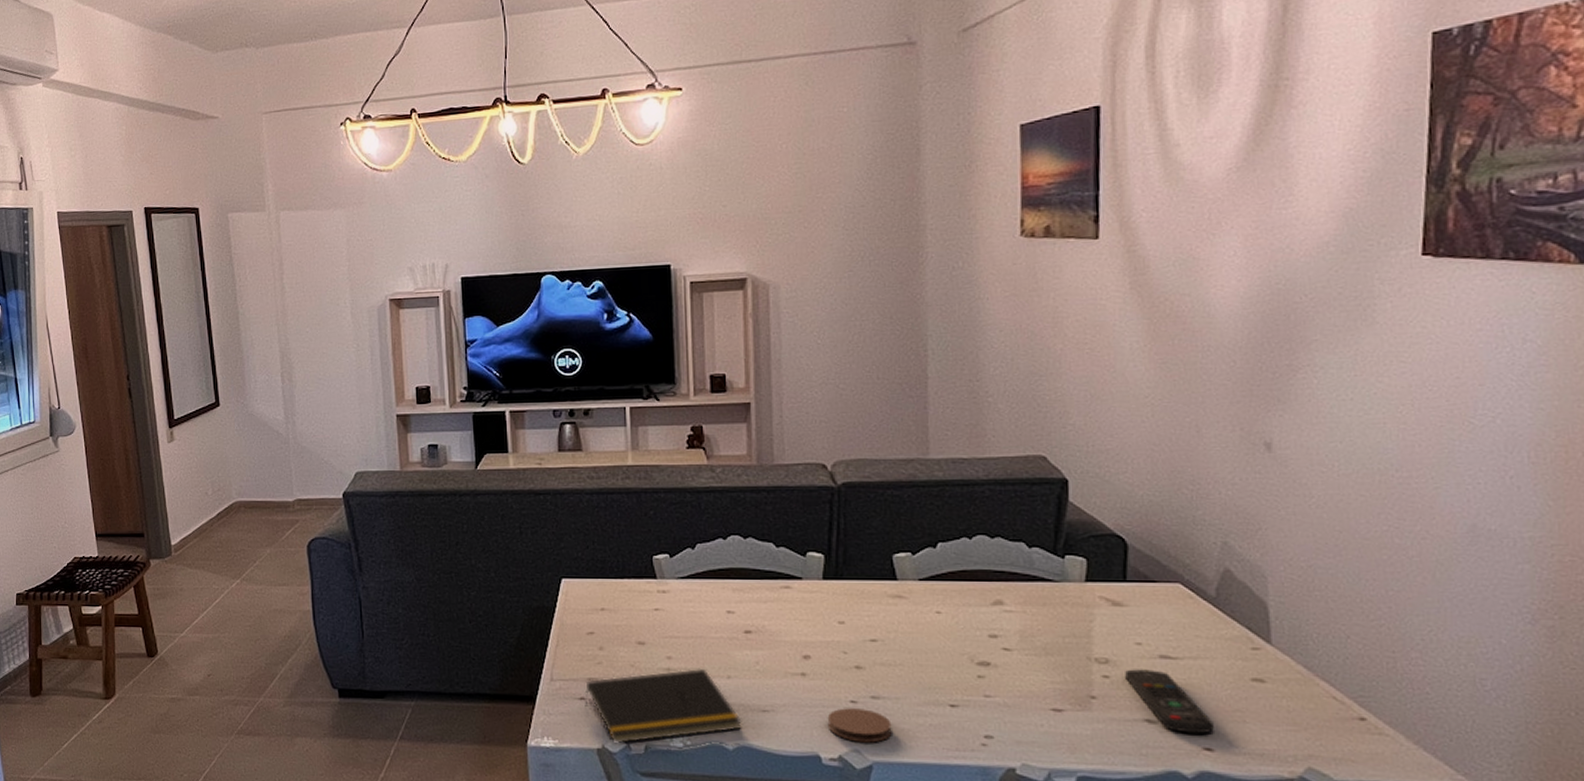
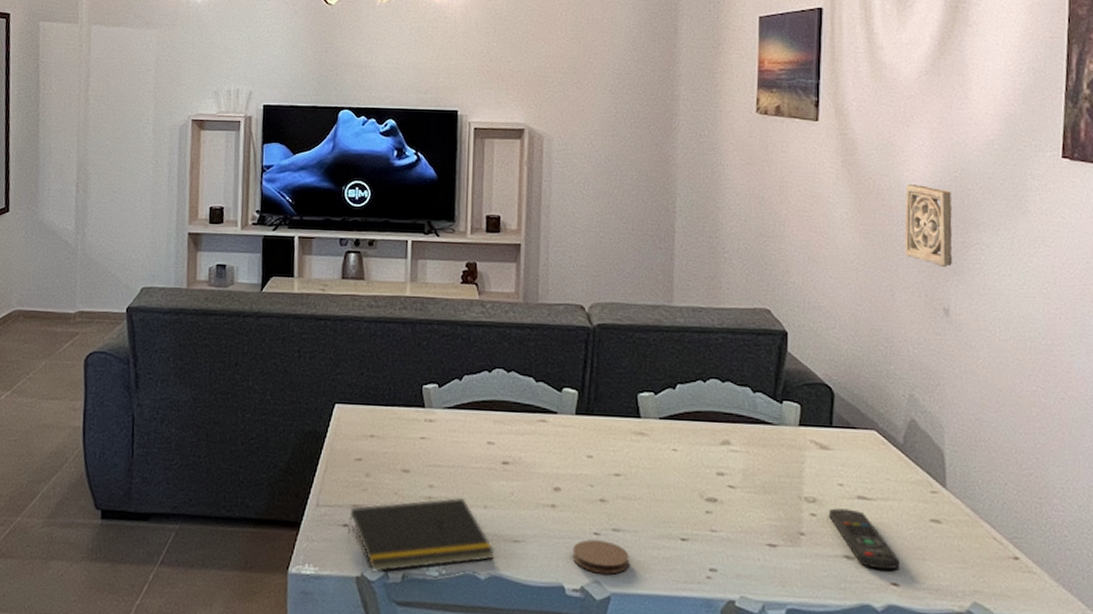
wall ornament: none [1212,302,1275,396] -> present [904,185,953,268]

